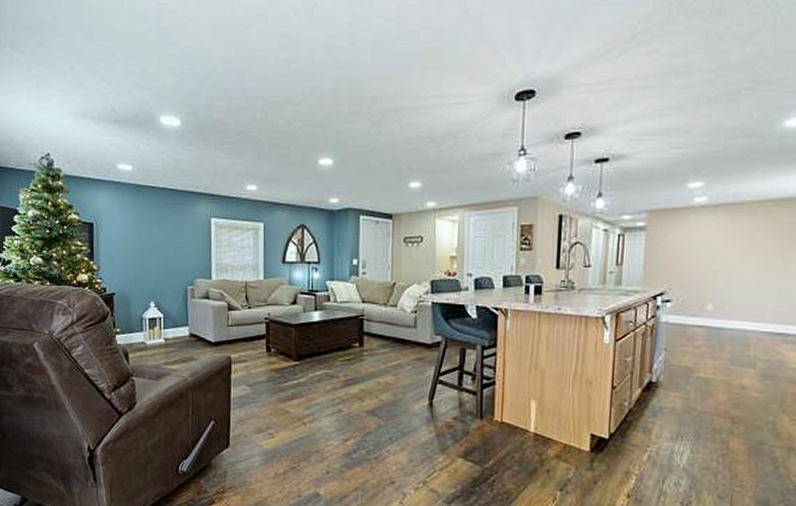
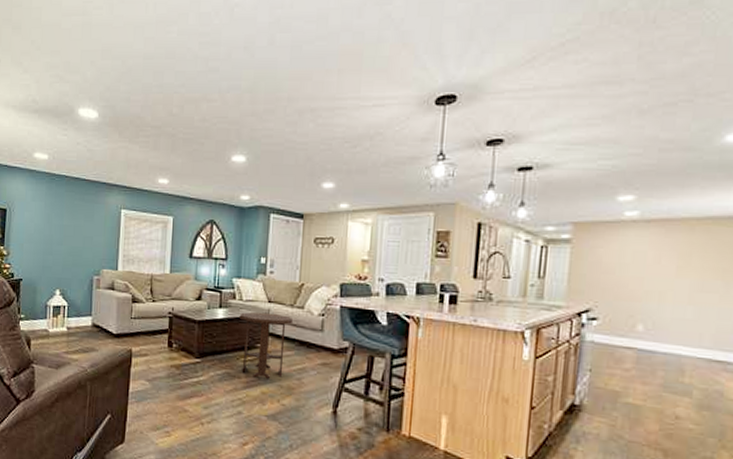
side table: none [335,312,388,377] -> present [239,312,294,379]

